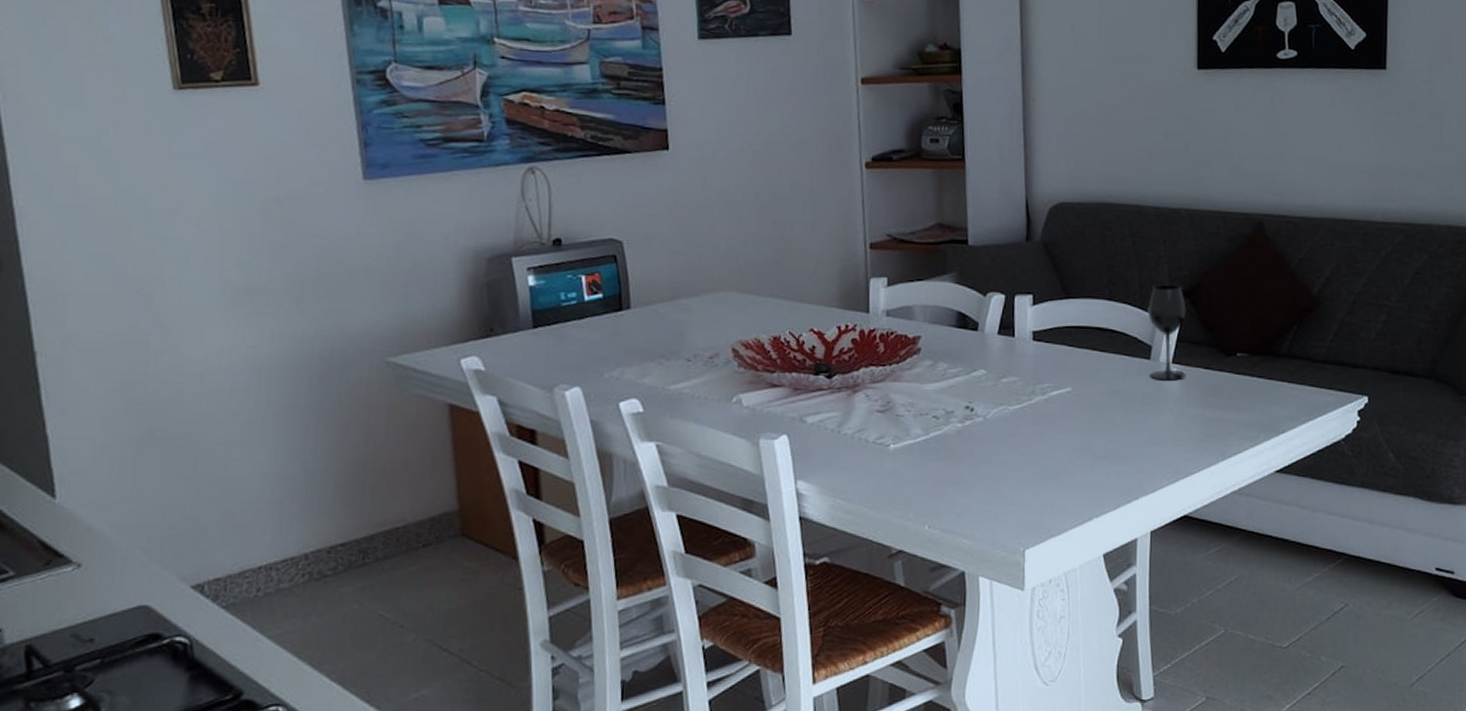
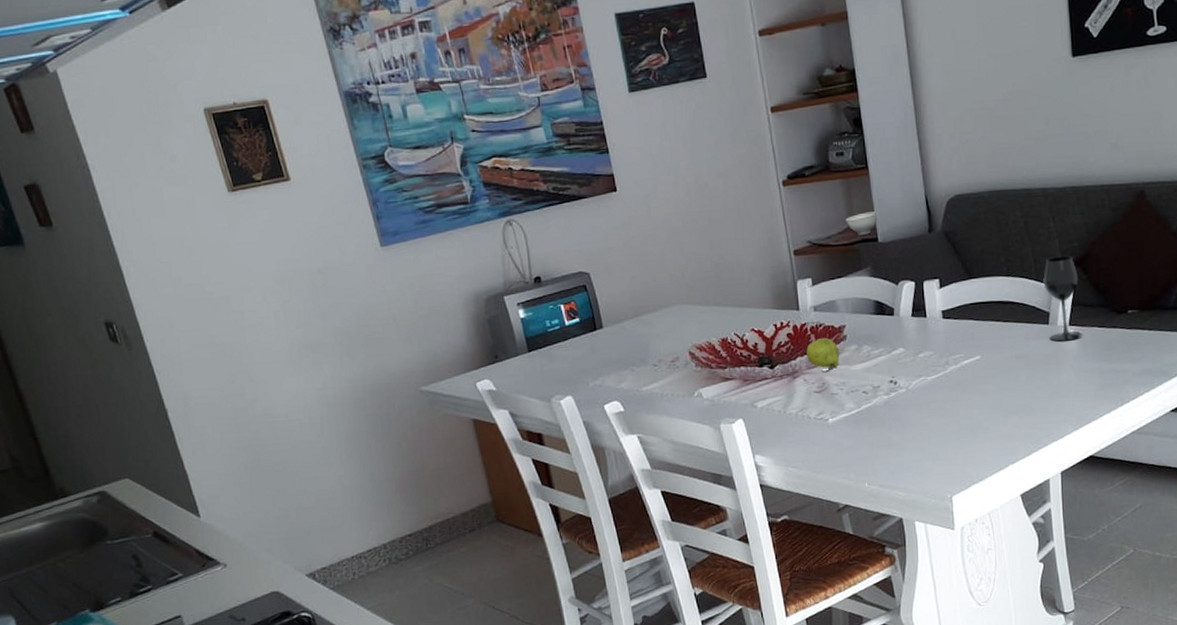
fruit: none [872,347,911,390] -> present [806,337,840,373]
bowl: none [933,209,970,236] -> present [845,211,877,236]

